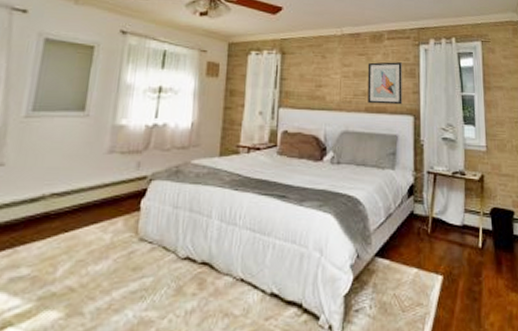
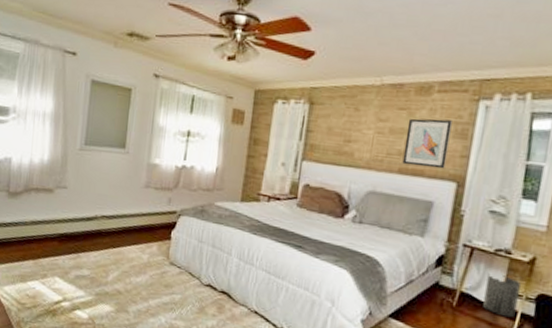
trash can: none [451,196,478,235] -> present [483,273,521,318]

